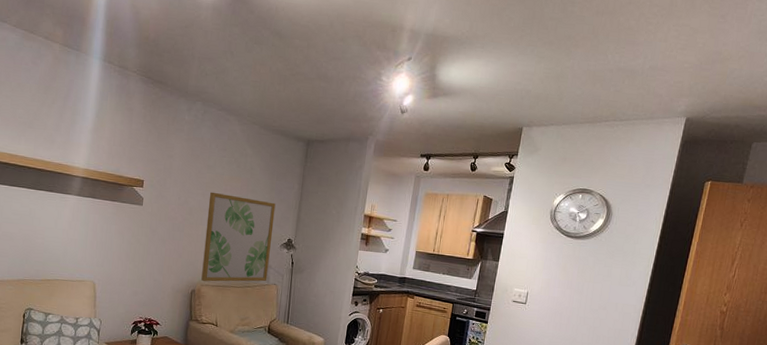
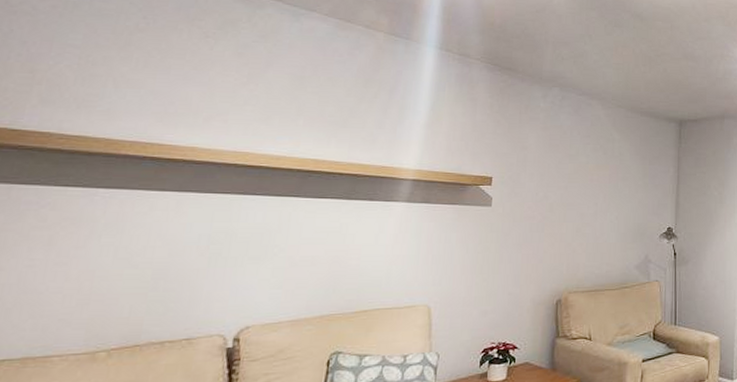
wall art: present [201,192,276,282] -> none [568,183,651,287]

